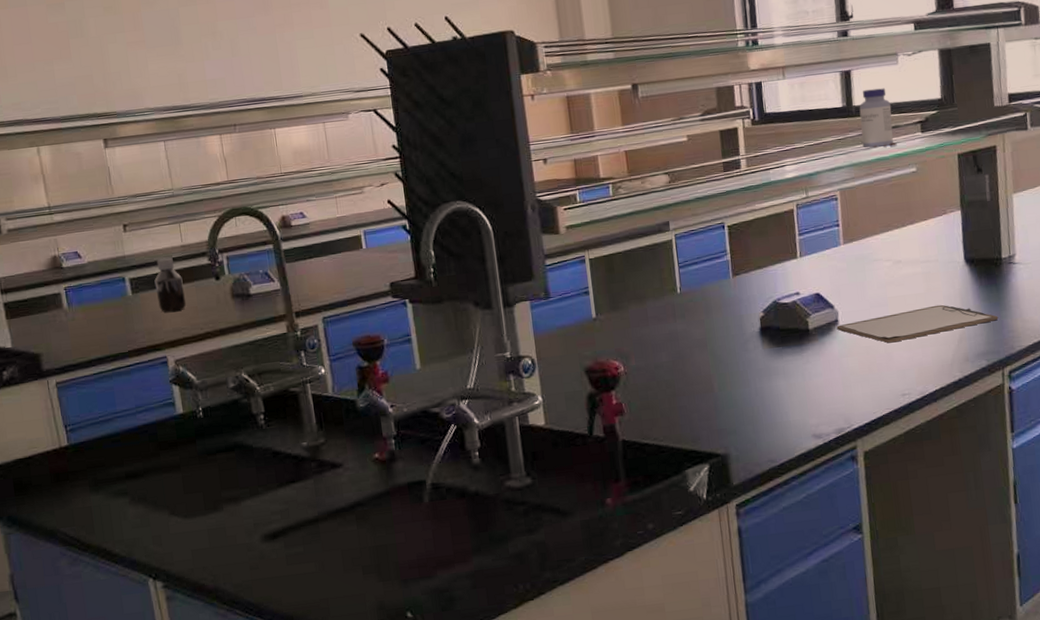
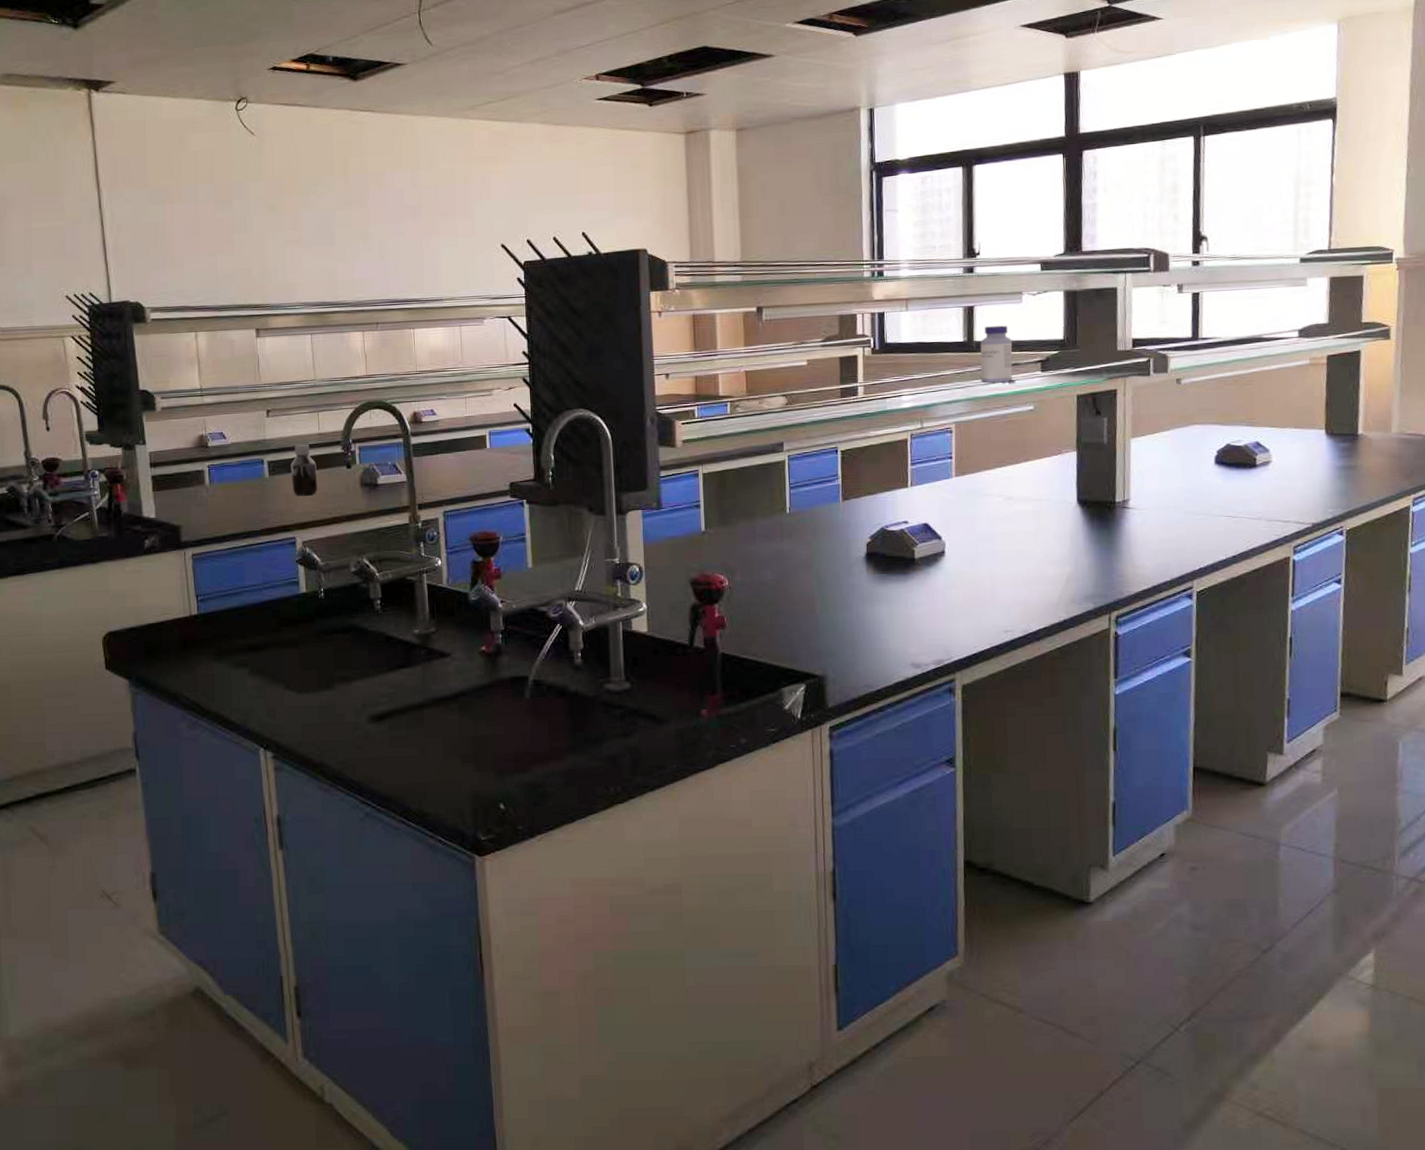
clipboard: present [836,304,999,343] -> none [943,544,1109,578]

